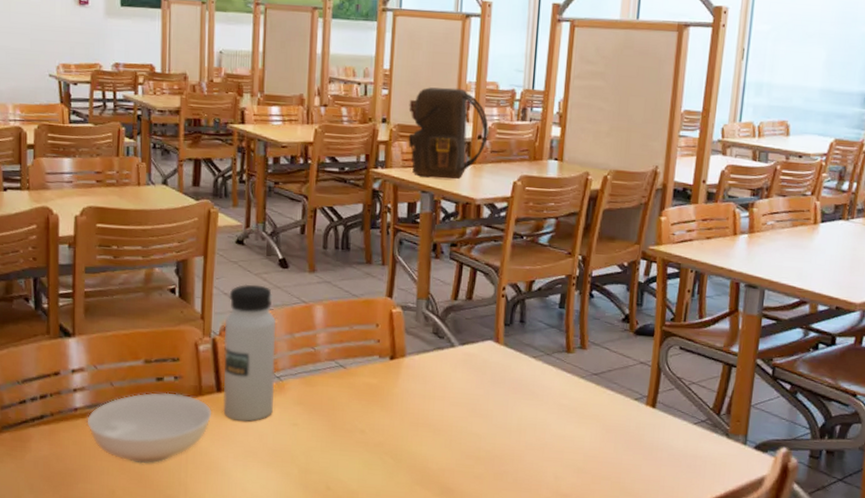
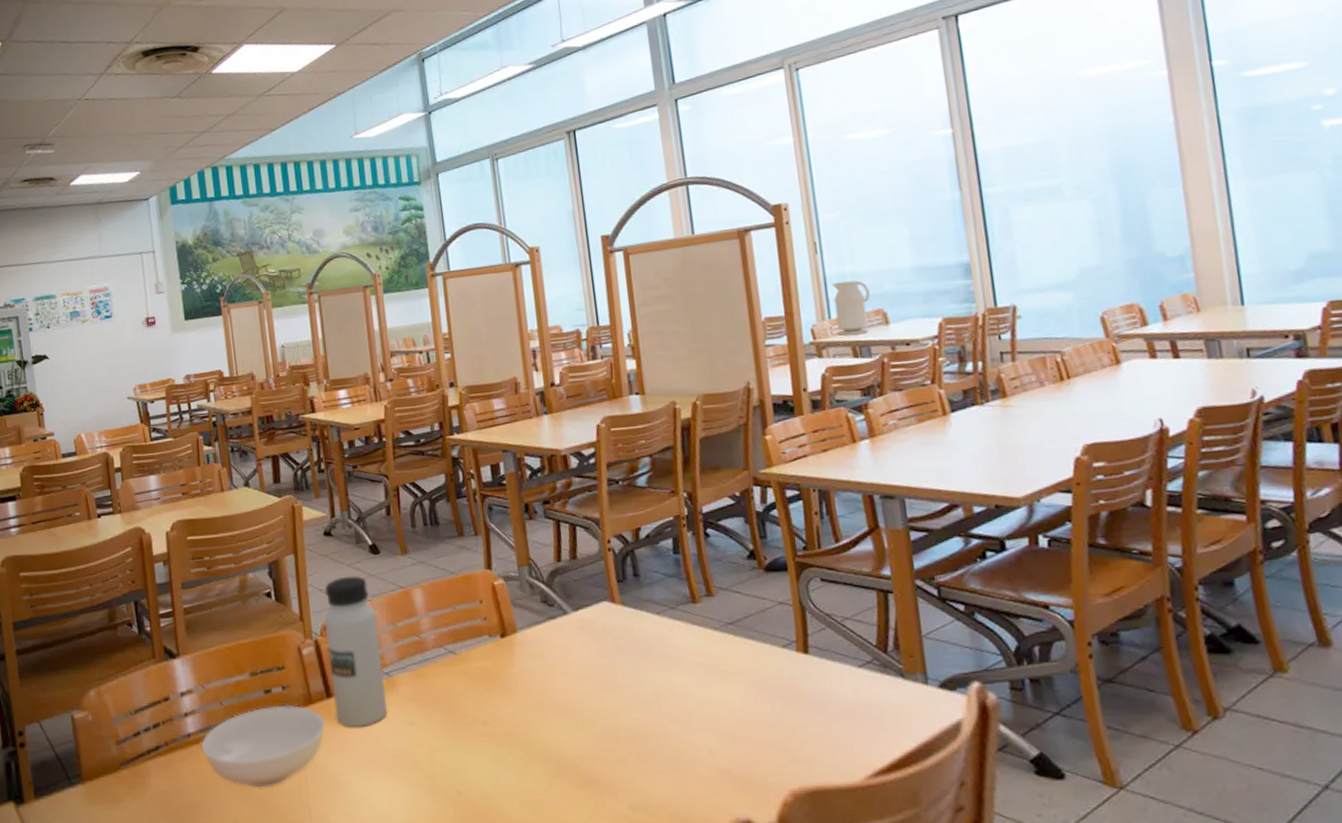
backpack: present [408,87,489,179] -> none [473,338,561,437]
water jug: none [744,89,780,141] -> present [832,280,870,336]

